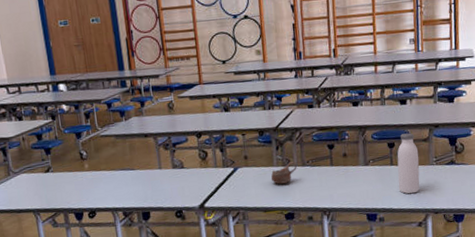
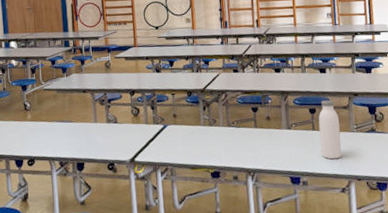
cup: present [270,161,297,184] -> none [198,122,223,143]

